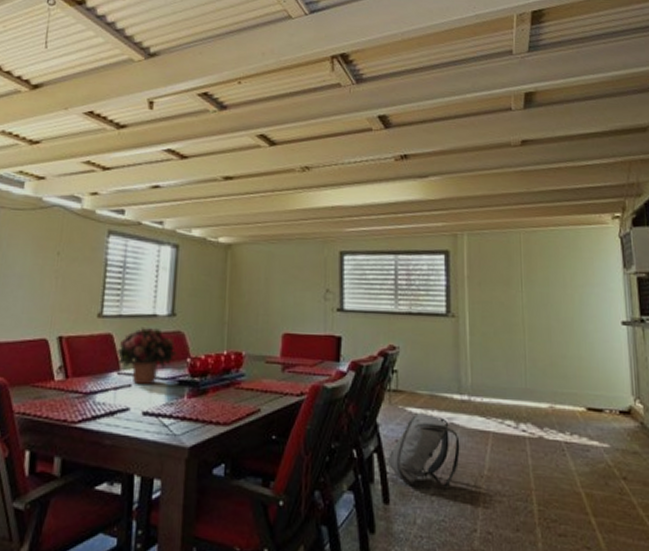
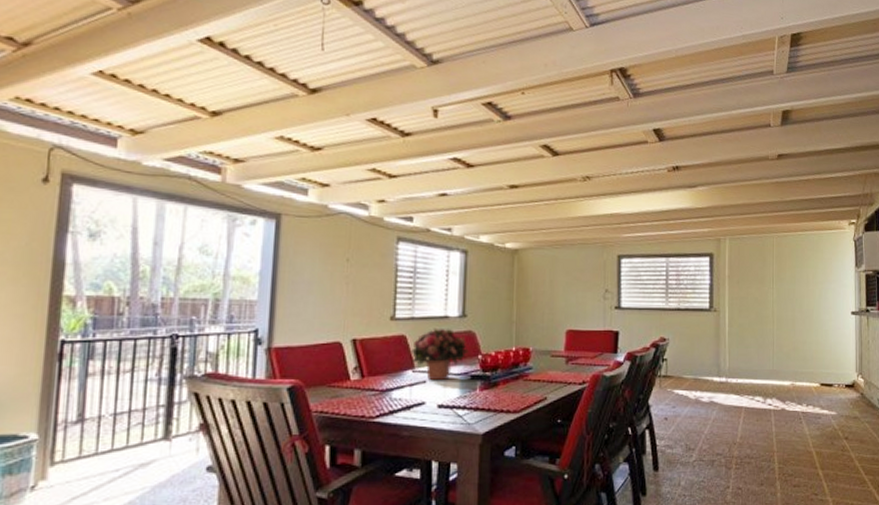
backpack: present [388,413,460,489] -> none [658,394,718,456]

